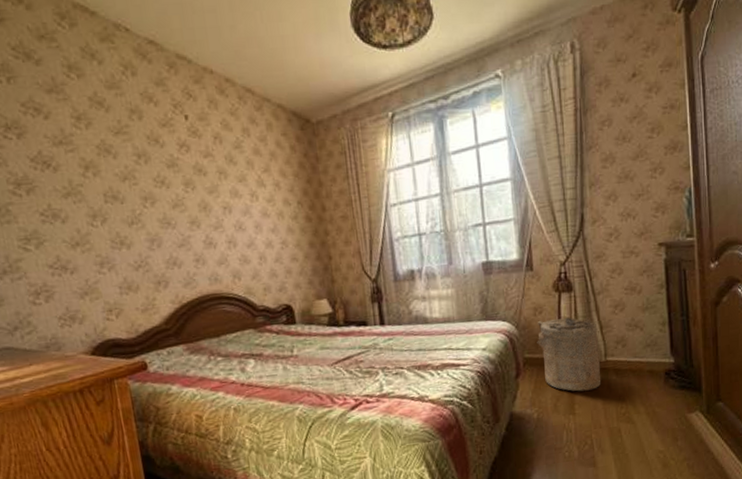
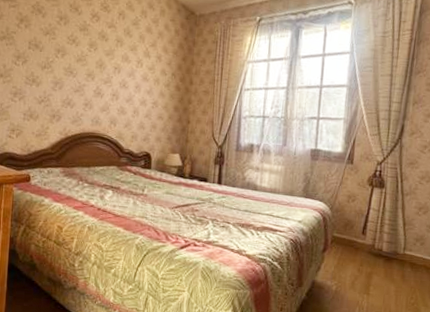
laundry hamper: present [537,317,602,392] -> none [346,207,401,277]

